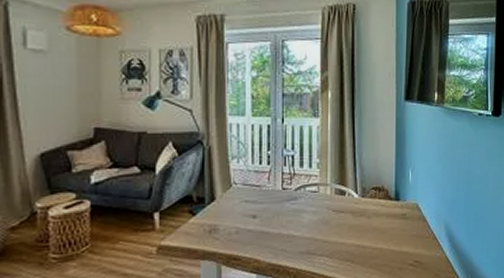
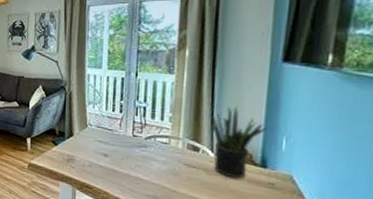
potted plant: none [354,145,400,216] -> present [211,106,271,179]

